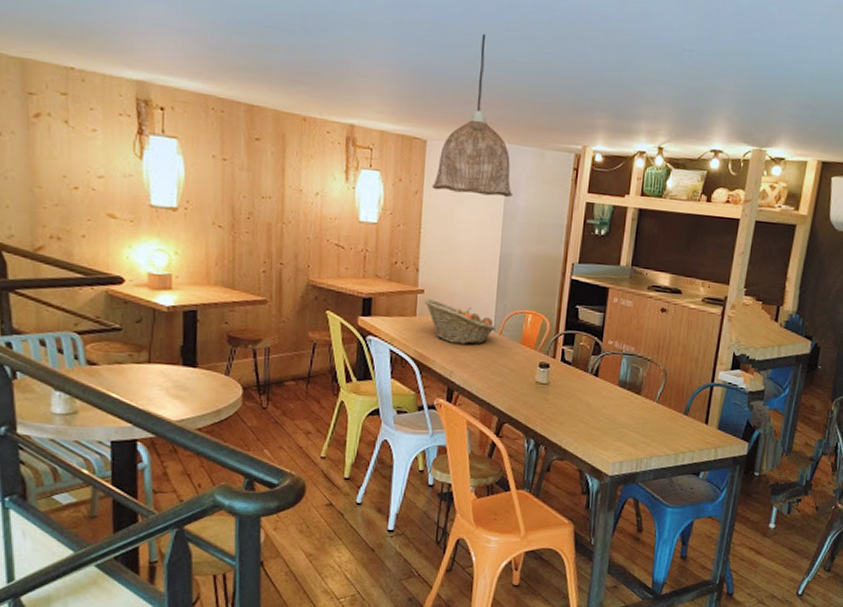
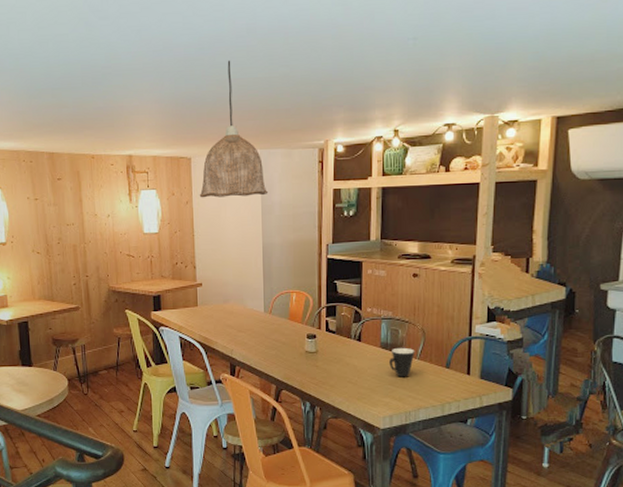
fruit basket: present [423,299,495,345] -> none [202,291,265,326]
mug: none [625,387,655,421] -> present [389,347,415,377]

